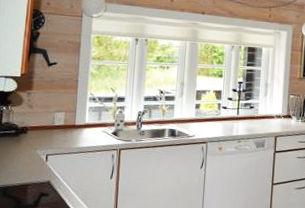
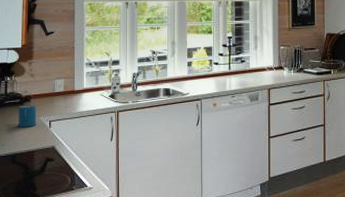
mug: none [12,136,34,160] -> present [18,105,37,127]

